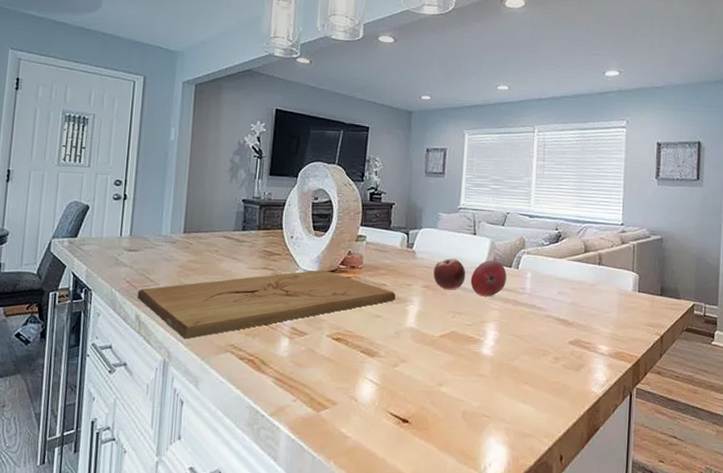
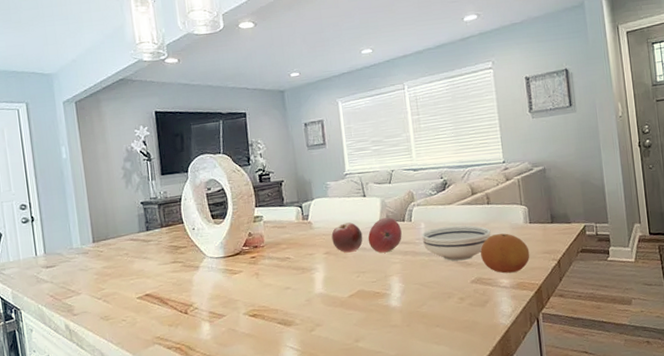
cutting board: present [137,269,396,340] -> none [62,253,301,340]
bowl: none [526,280,598,319] -> present [421,225,491,261]
fruit: none [583,297,634,340] -> present [480,233,530,274]

